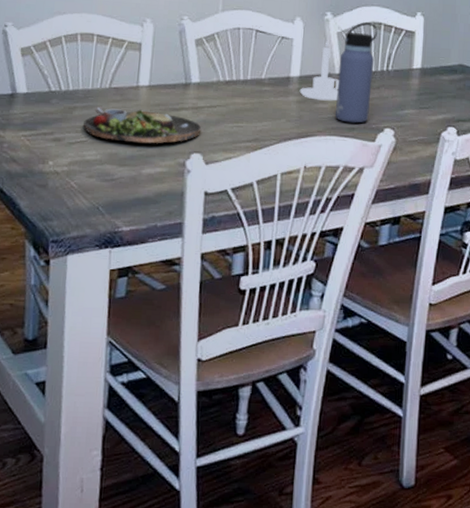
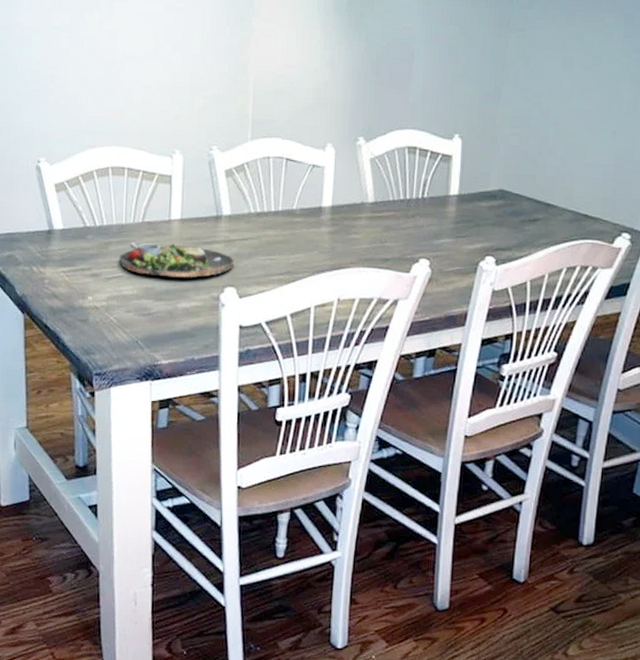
candle holder: present [299,39,339,101] -> none [332,166,372,232]
water bottle: present [335,22,378,124] -> none [368,147,412,254]

